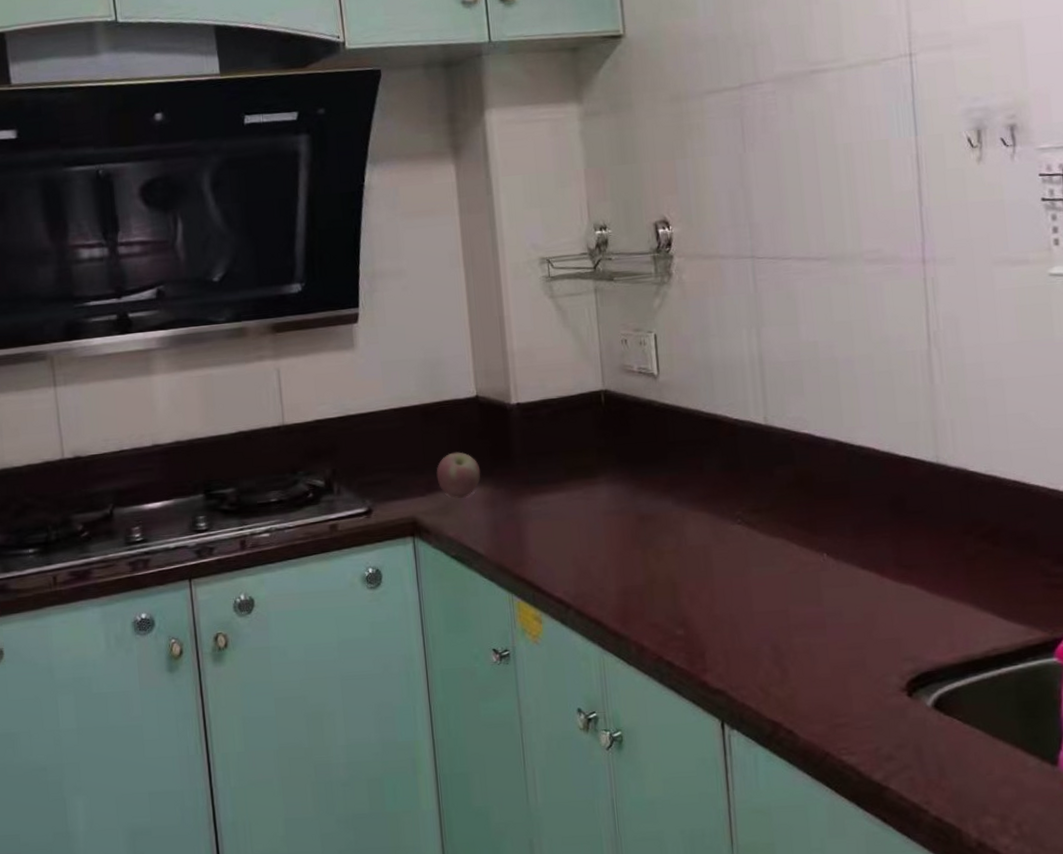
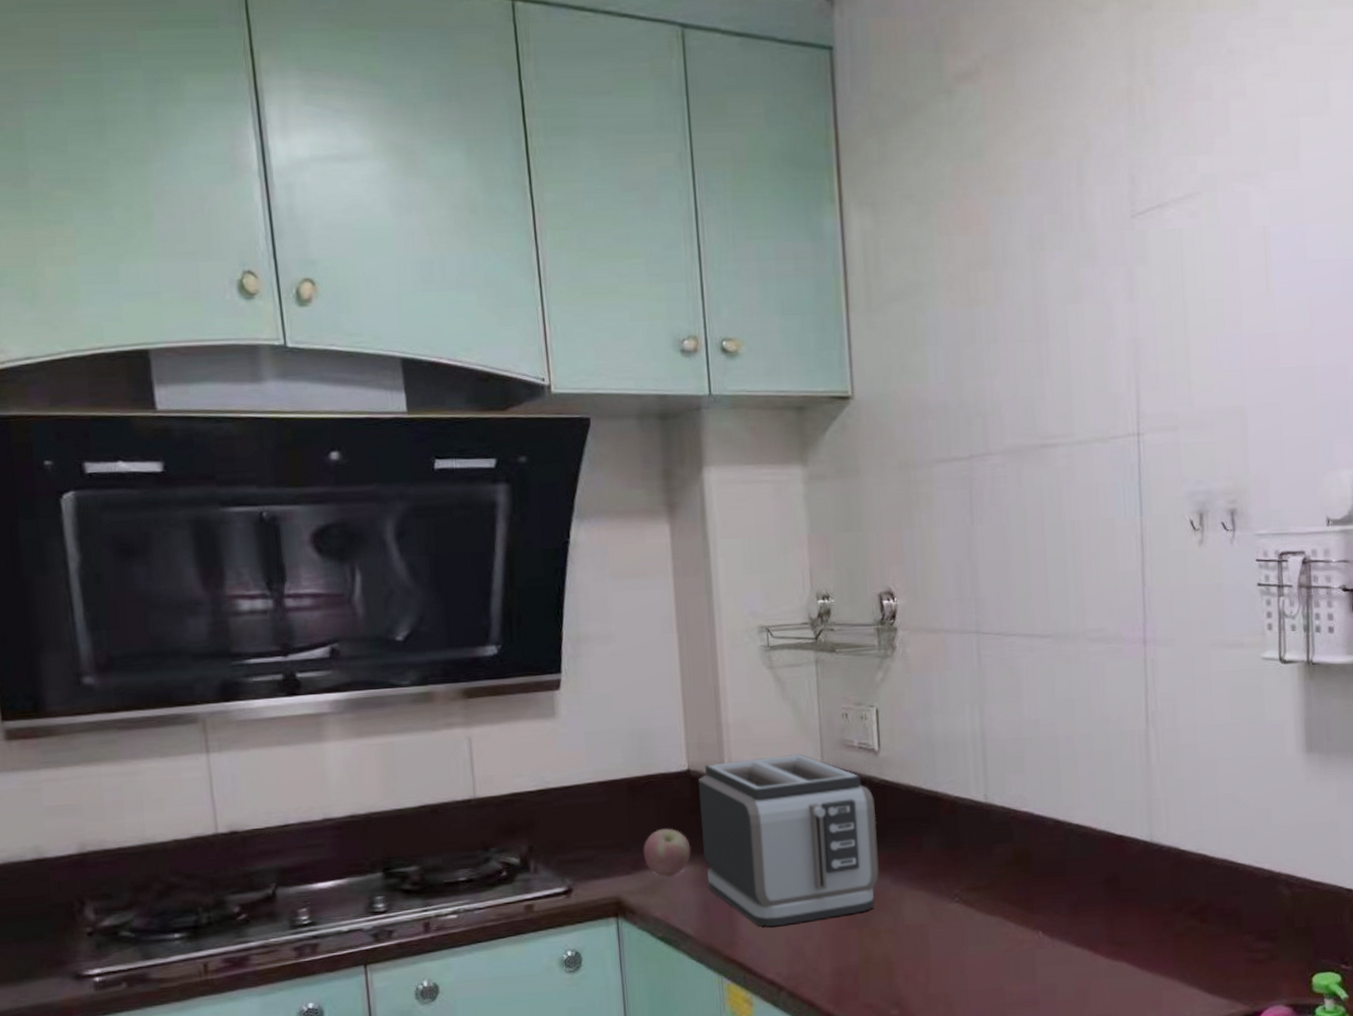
toaster: none [486,379,661,548] -> present [698,754,879,928]

